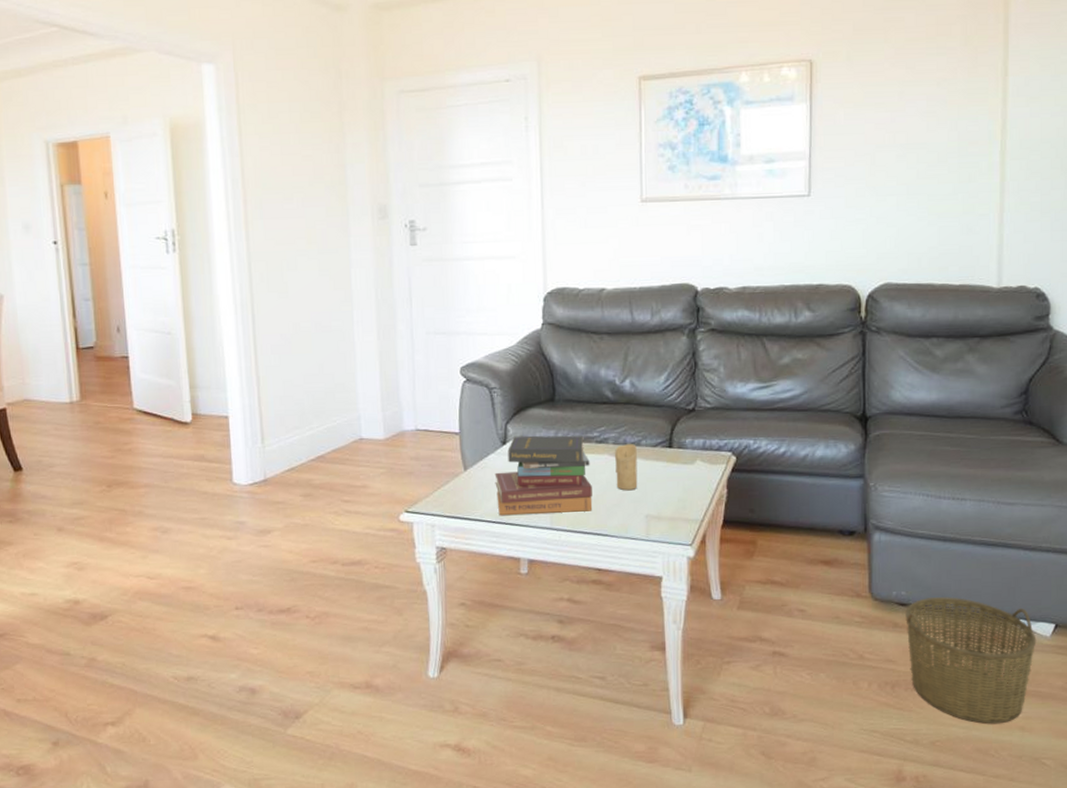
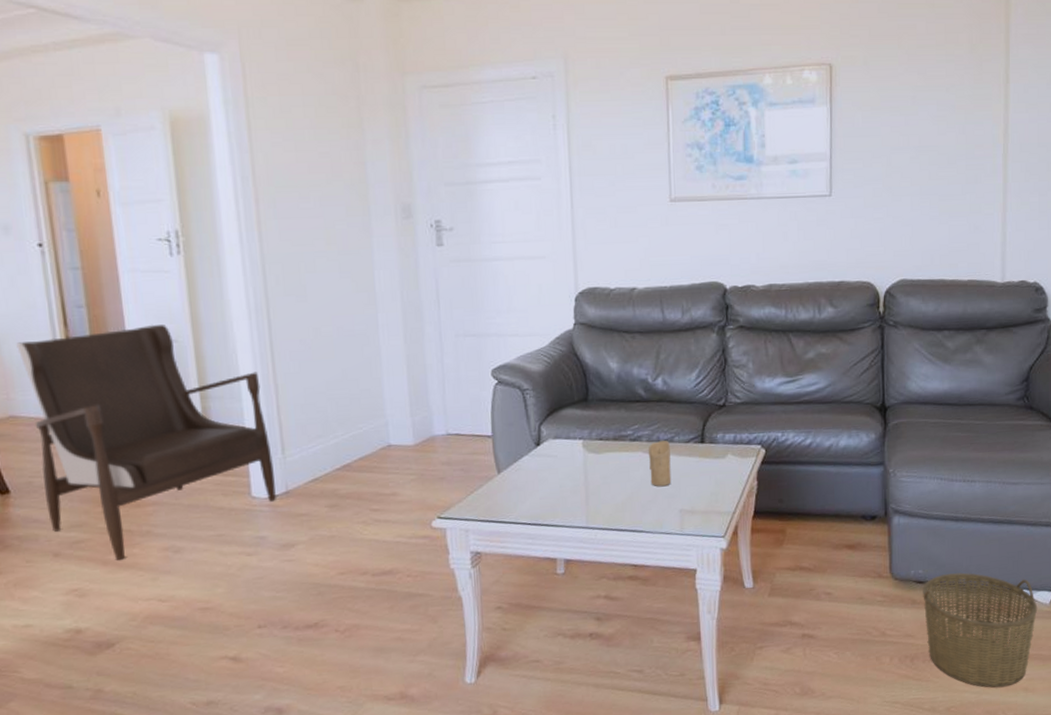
armchair: none [32,317,256,537] -> present [16,324,277,560]
books: present [494,435,593,515] -> none [529,434,628,517]

